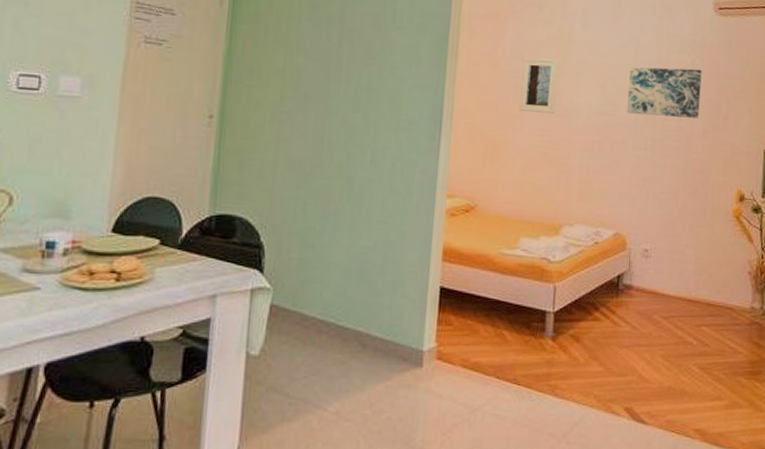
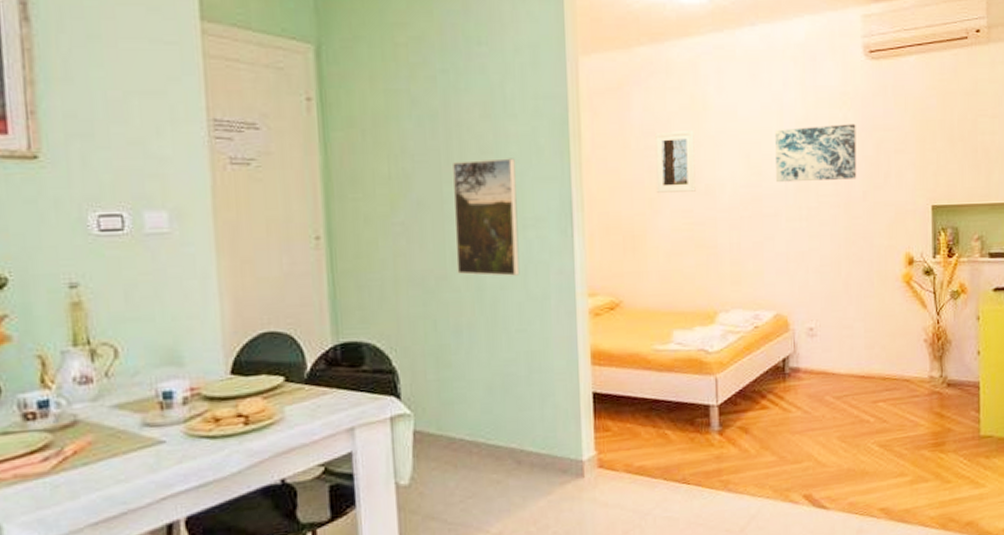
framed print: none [331,63,397,171] -> present [453,158,520,276]

